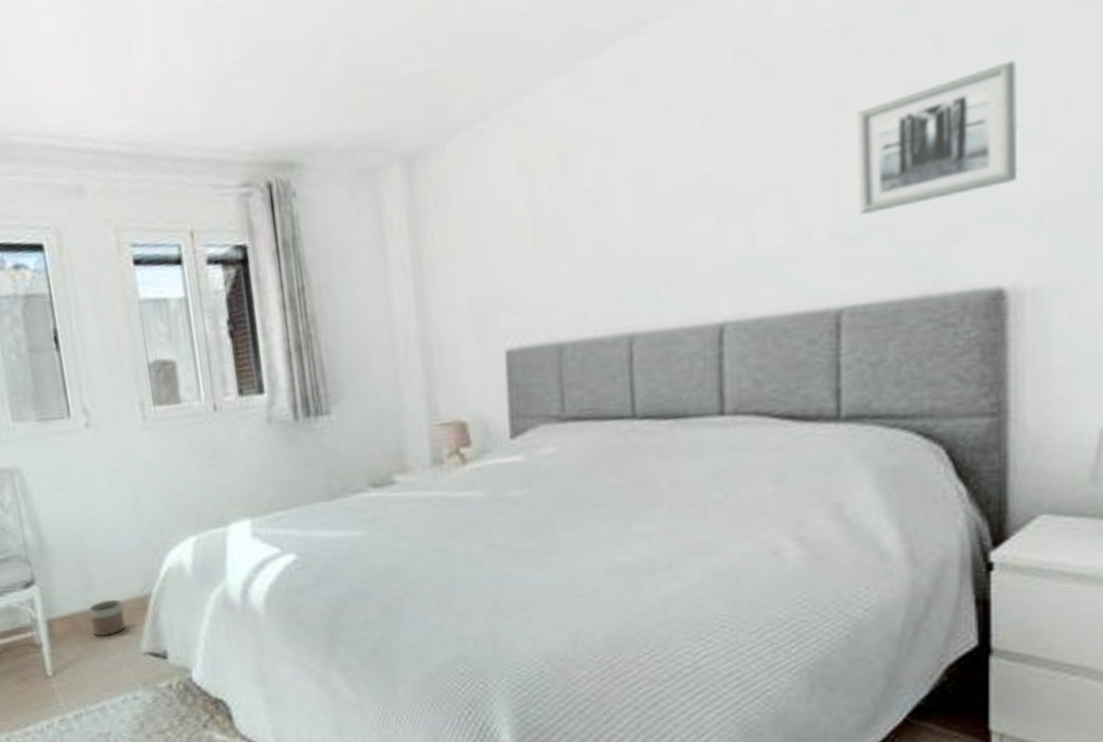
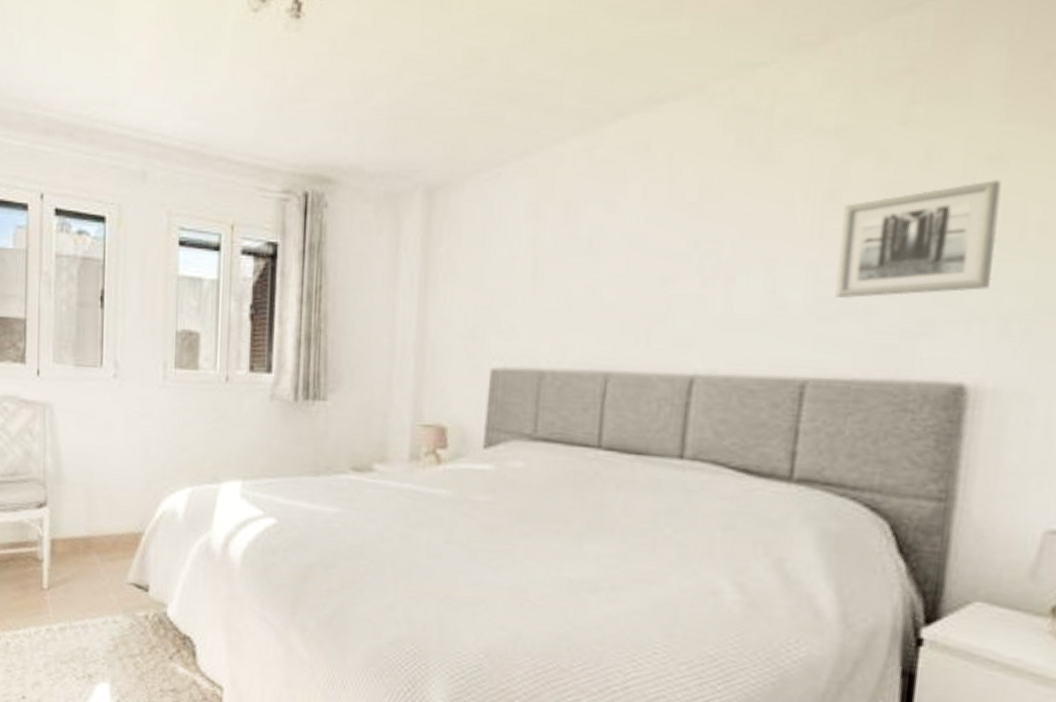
planter: present [89,599,125,636] -> none [88,531,118,562]

